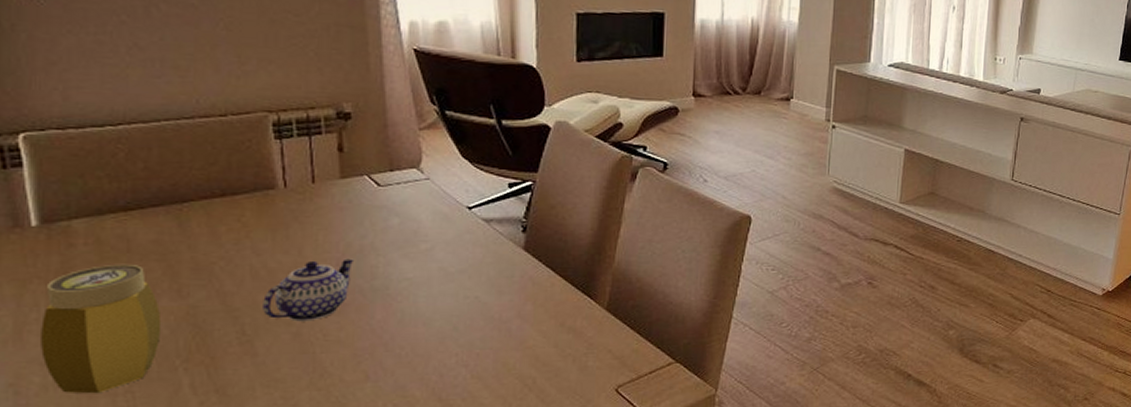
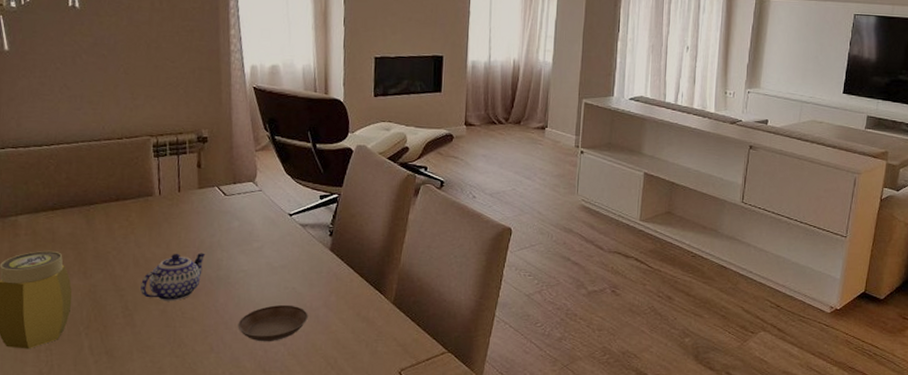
saucer: none [402,317,497,365] -> present [238,304,308,342]

